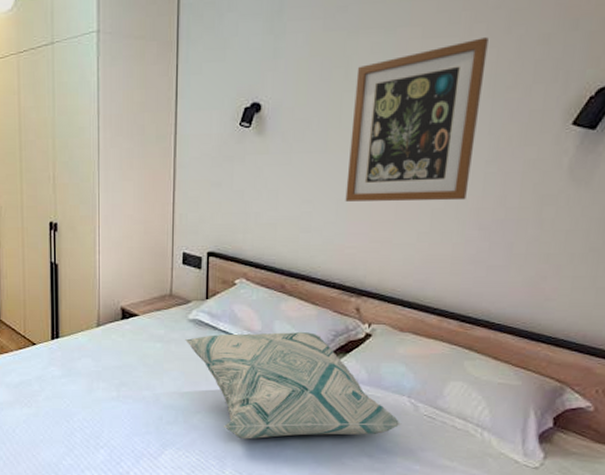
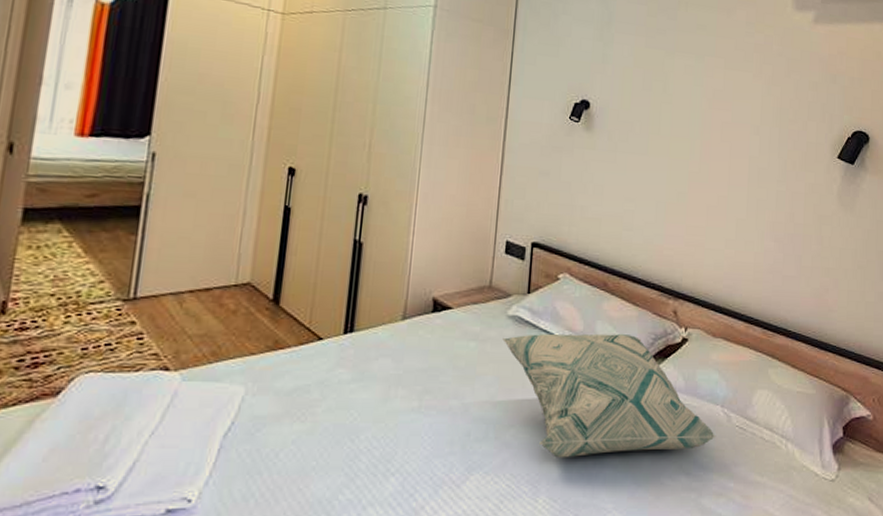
wall art: present [345,37,489,202] -> none [664,76,774,214]

